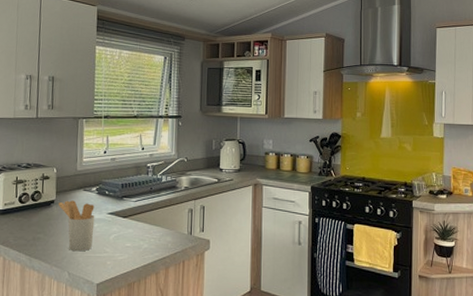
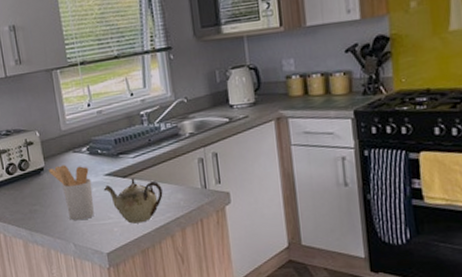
teapot: none [104,219,155,259] -> present [103,178,163,224]

